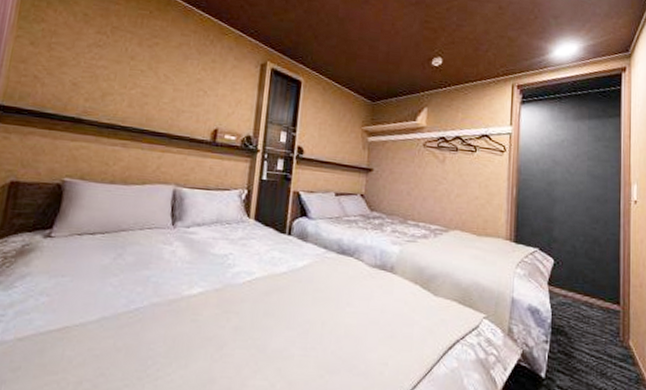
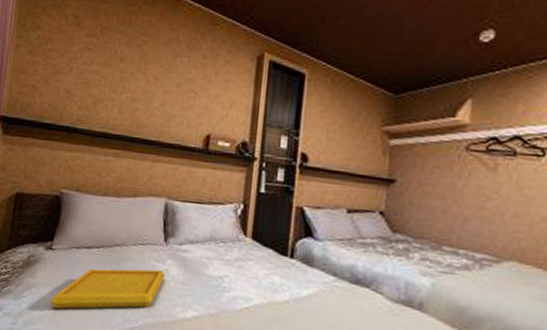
serving tray: none [47,251,172,297] -> present [50,268,165,310]

